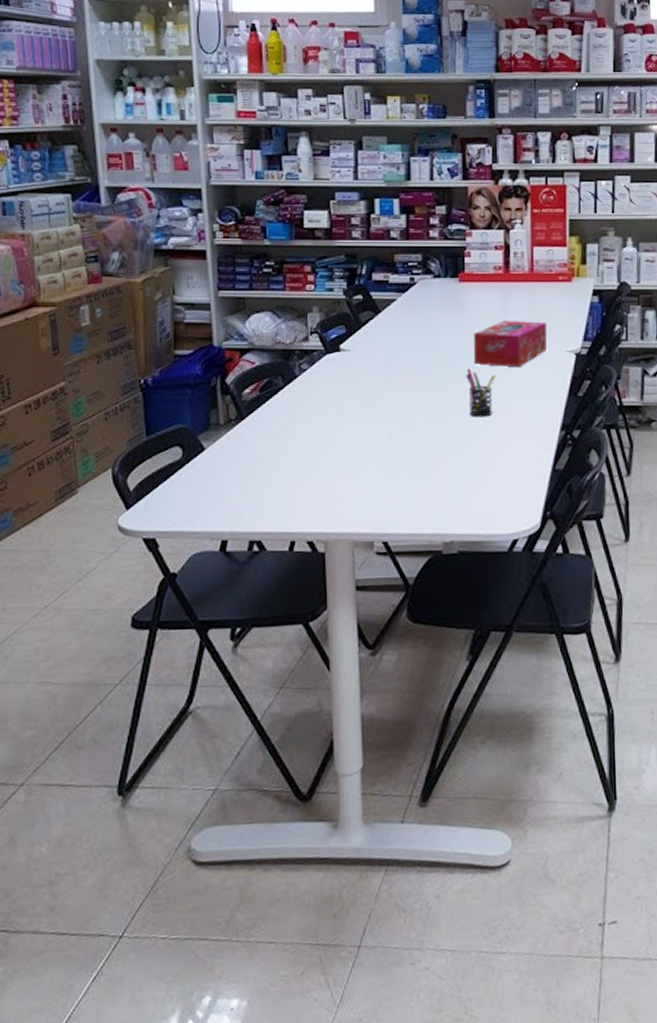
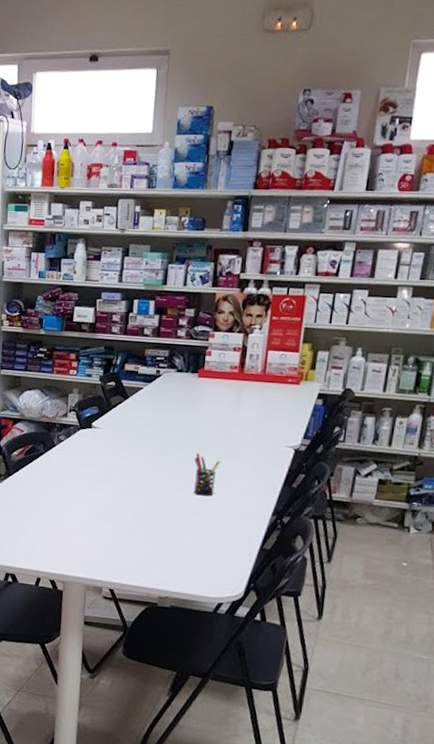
tissue box: present [473,320,548,368] -> none [202,414,272,457]

